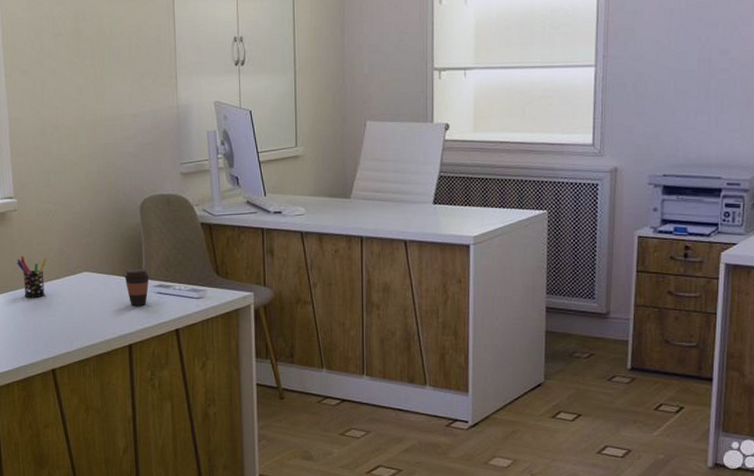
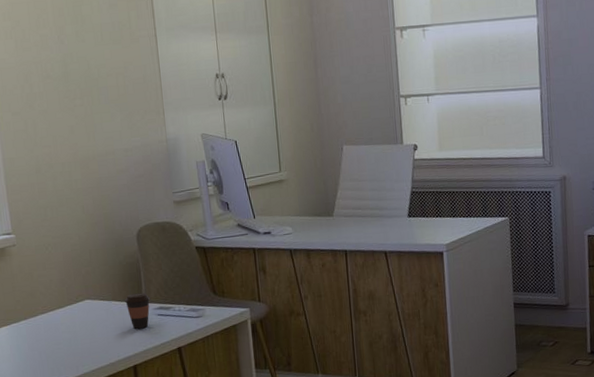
pen holder: present [17,256,47,298] -> none [18,288,49,329]

